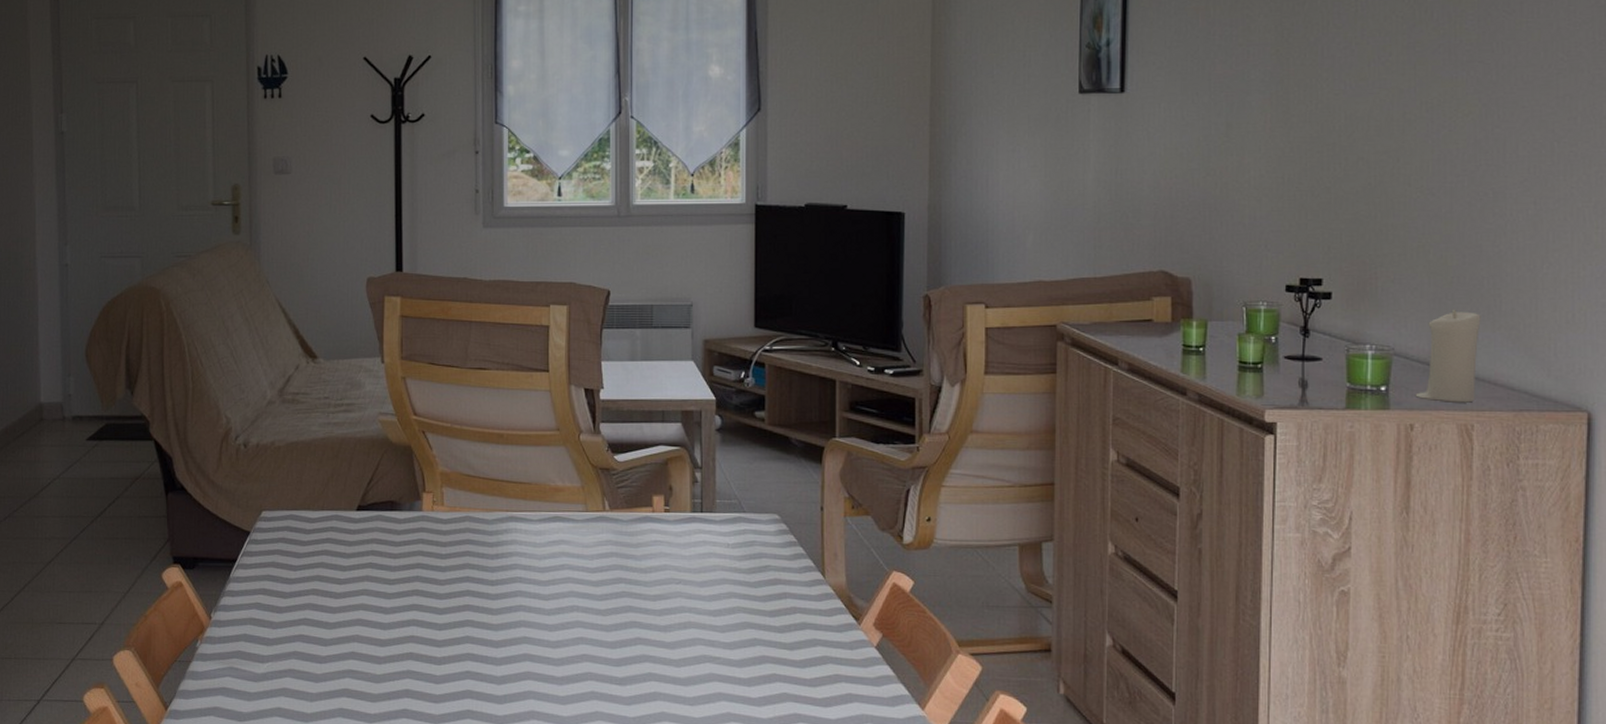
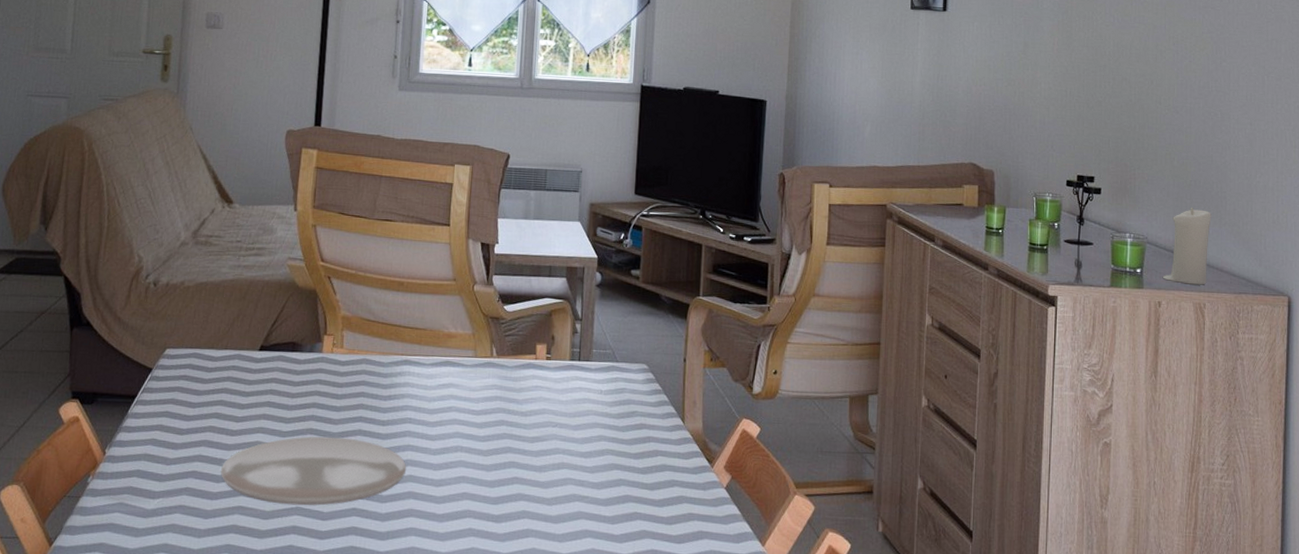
plate: none [328,597,520,669] -> present [221,436,407,506]

